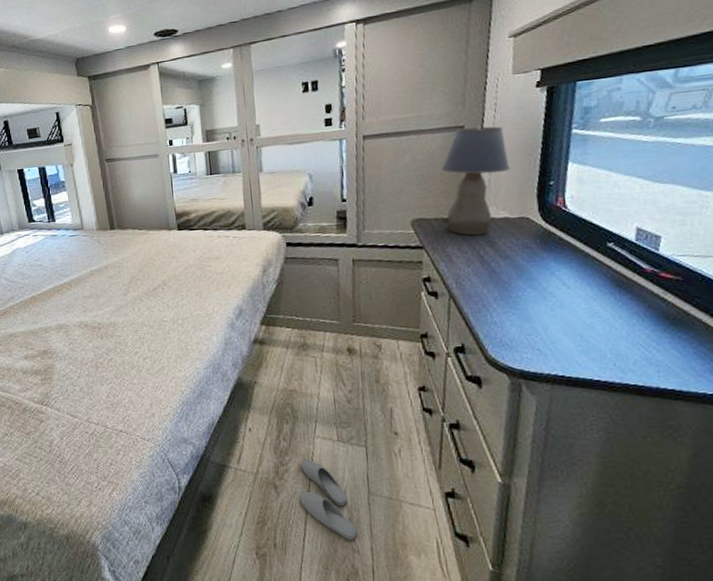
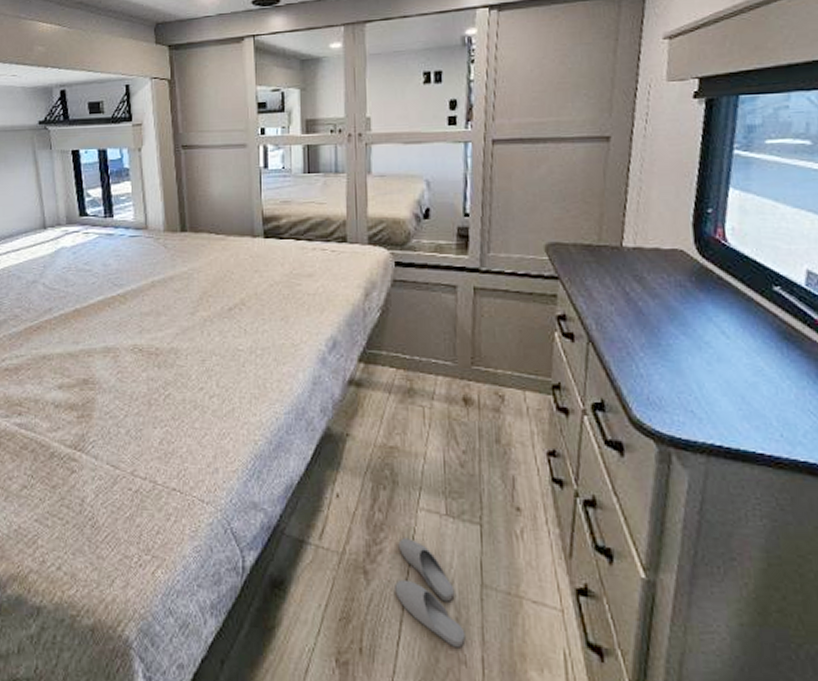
table lamp: present [441,125,510,236] -> none [582,137,662,267]

